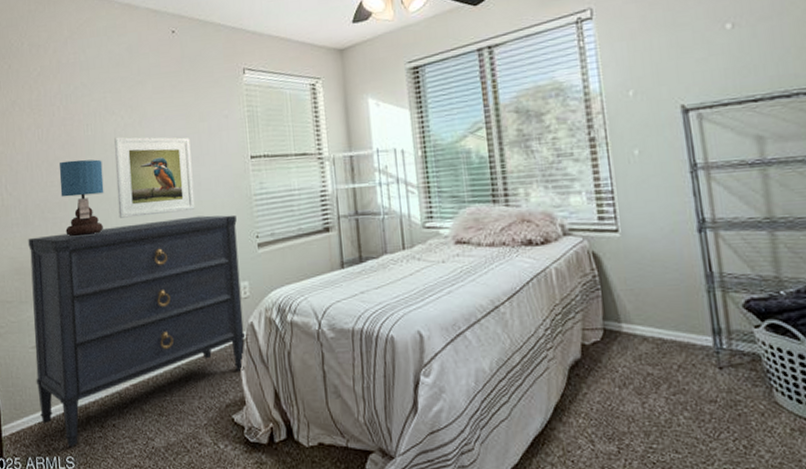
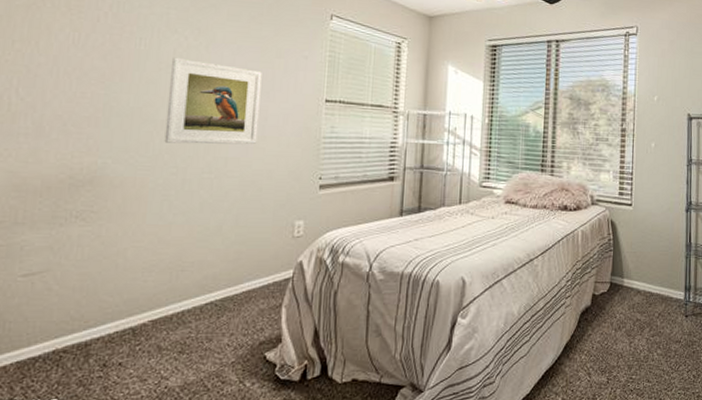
dresser: present [28,215,246,447] -> none [21,150,301,388]
table lamp: present [59,159,104,237] -> none [92,72,153,157]

